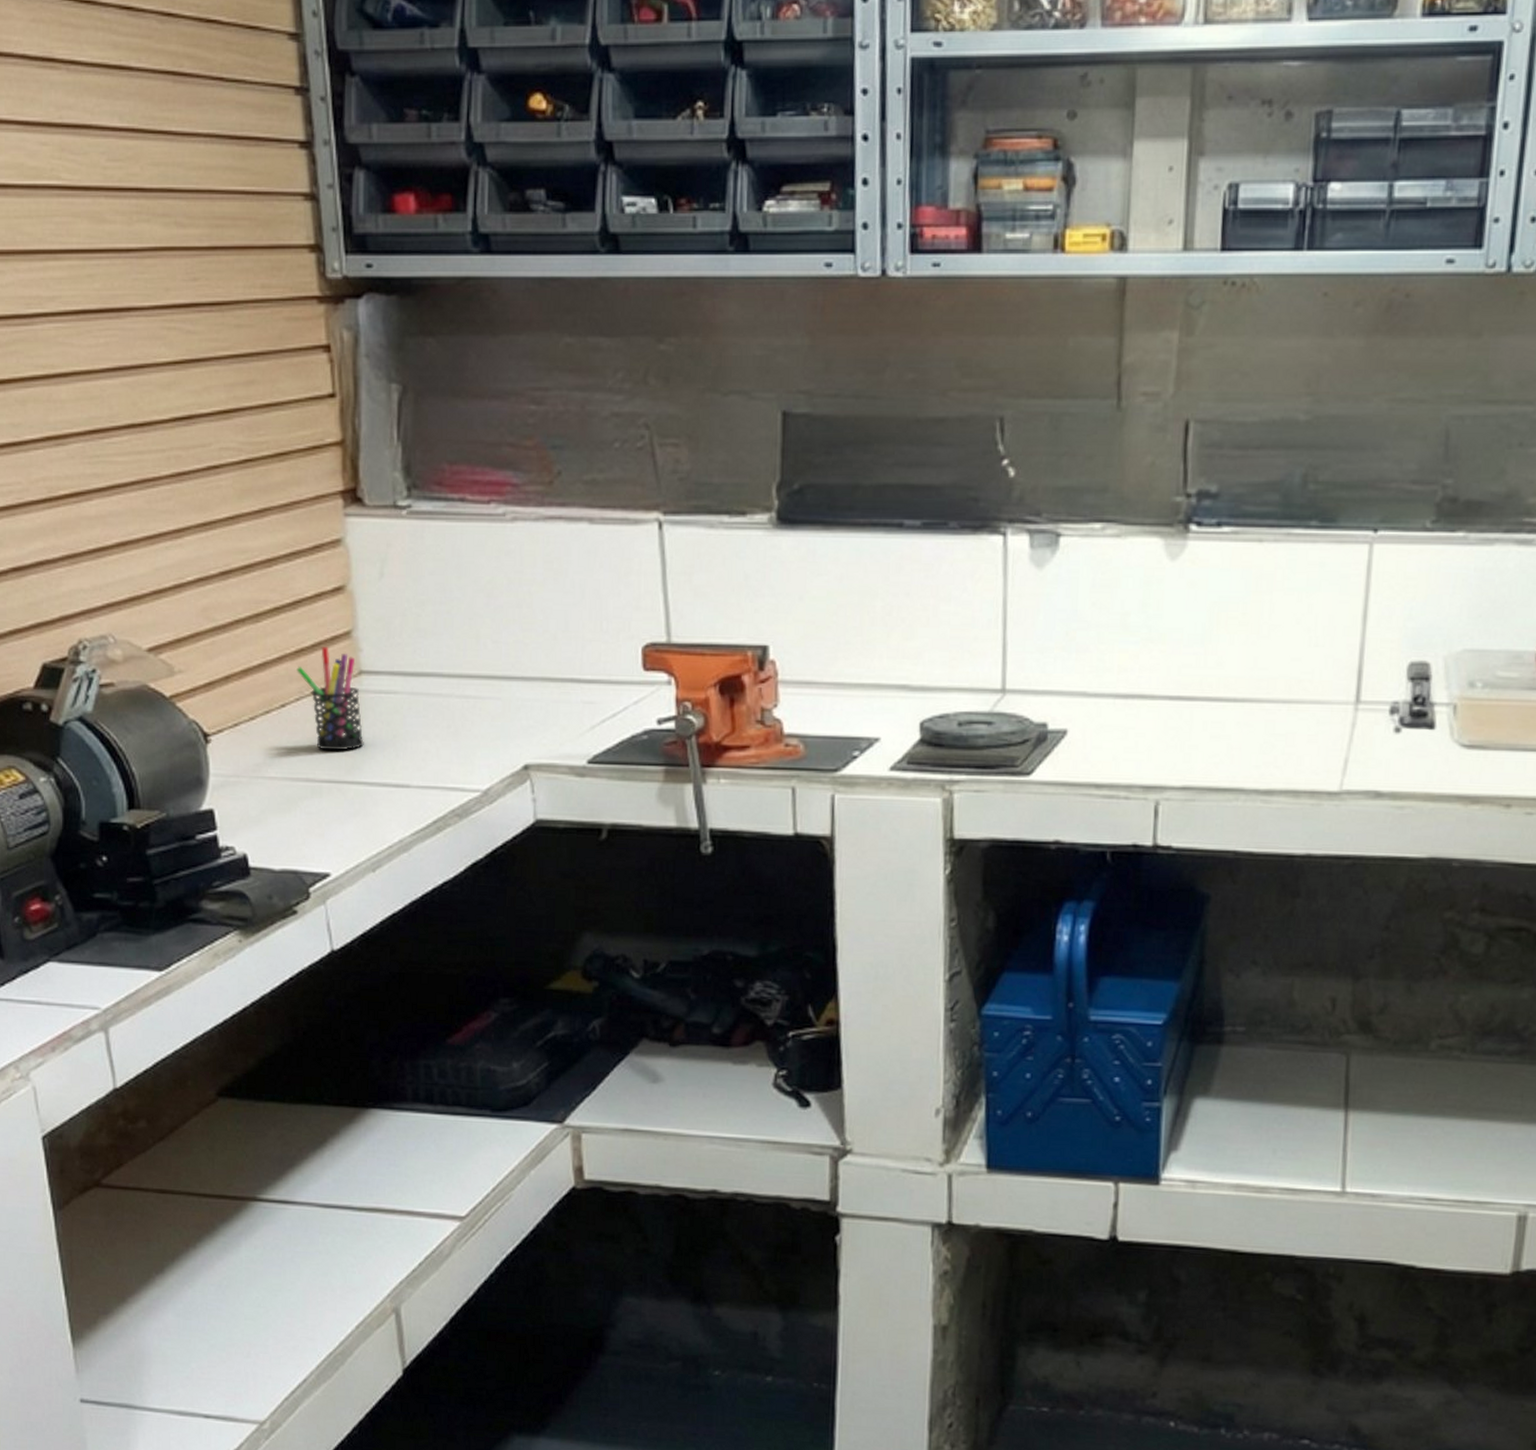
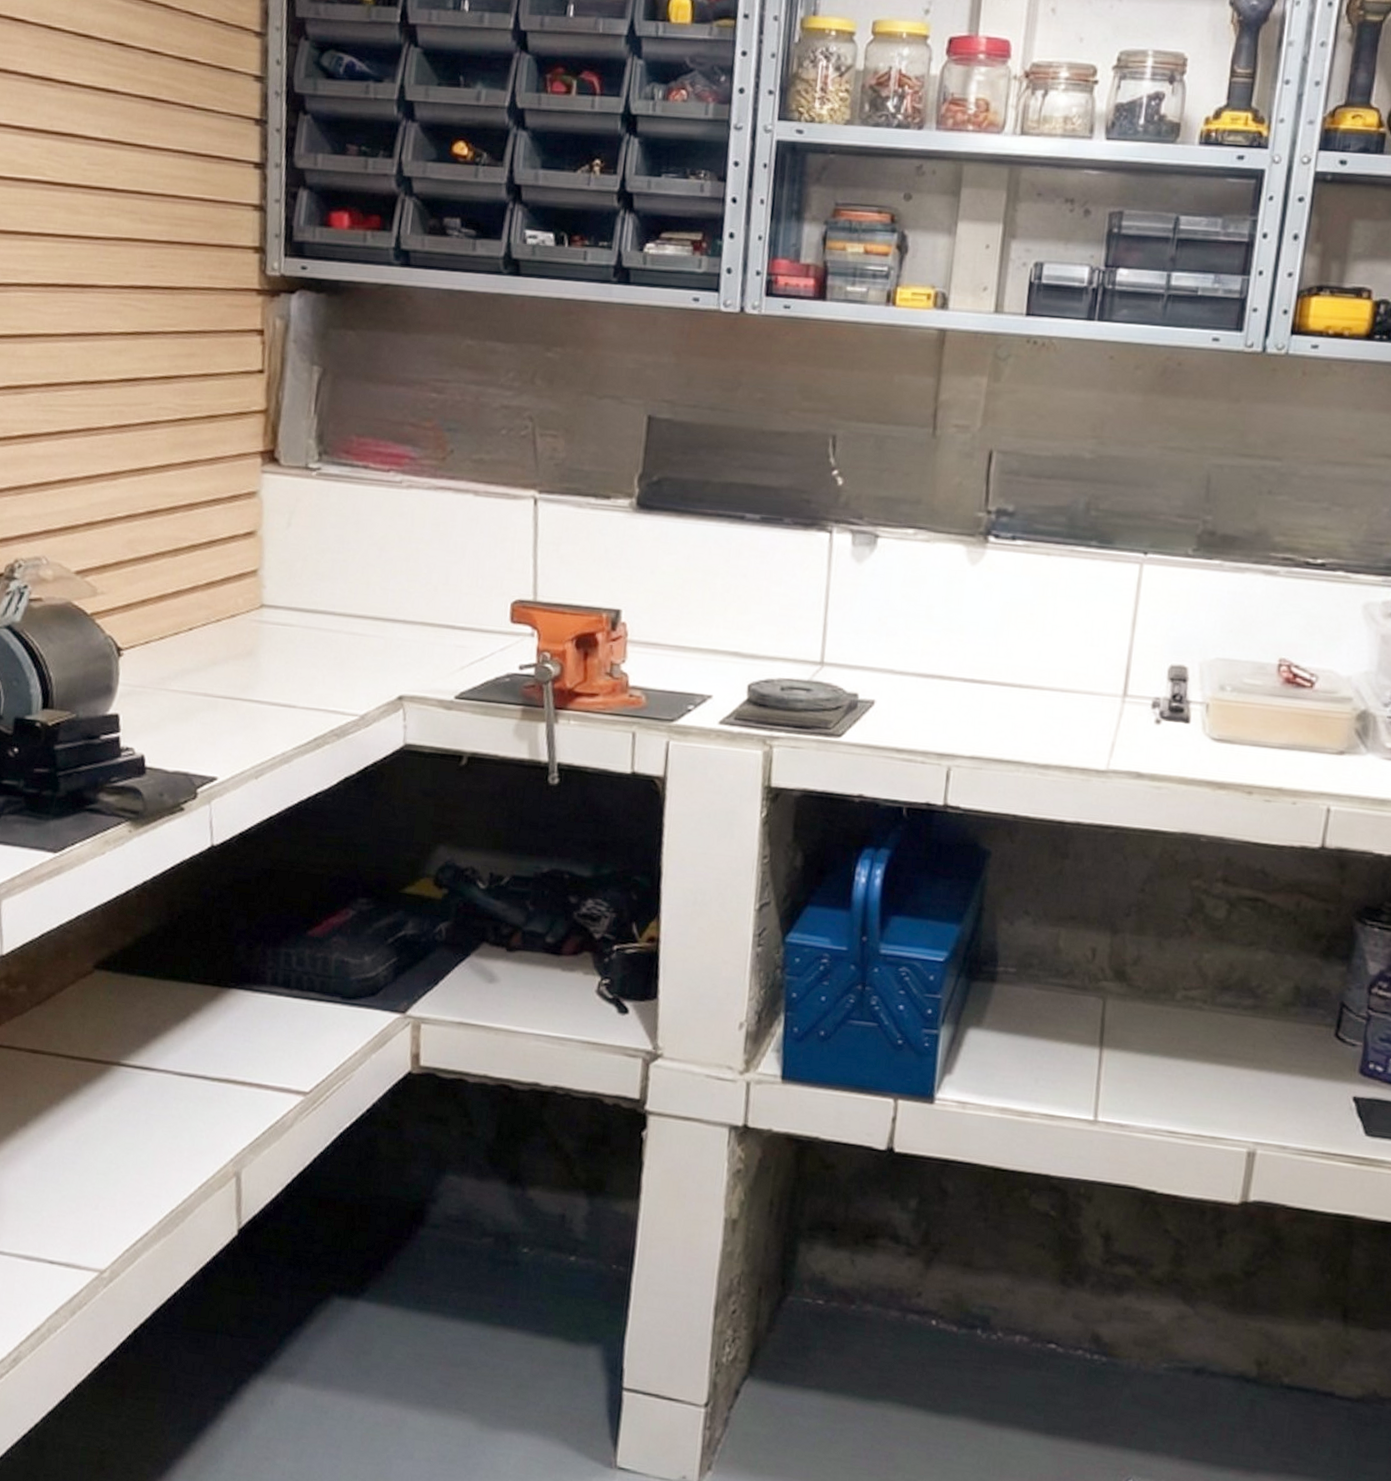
pen holder: present [297,646,364,751] -> none [206,581,260,672]

